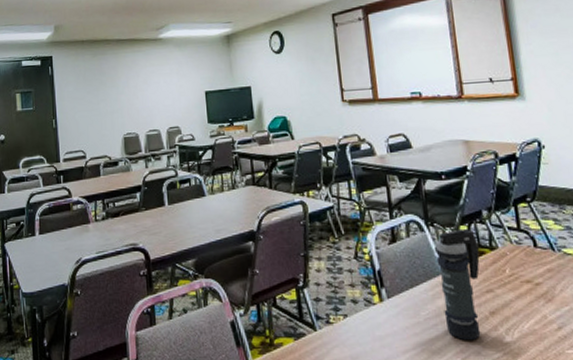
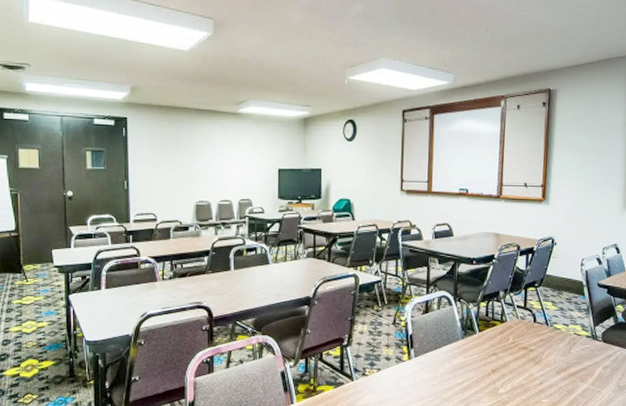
smoke grenade: present [435,228,481,341] -> none [457,305,492,392]

